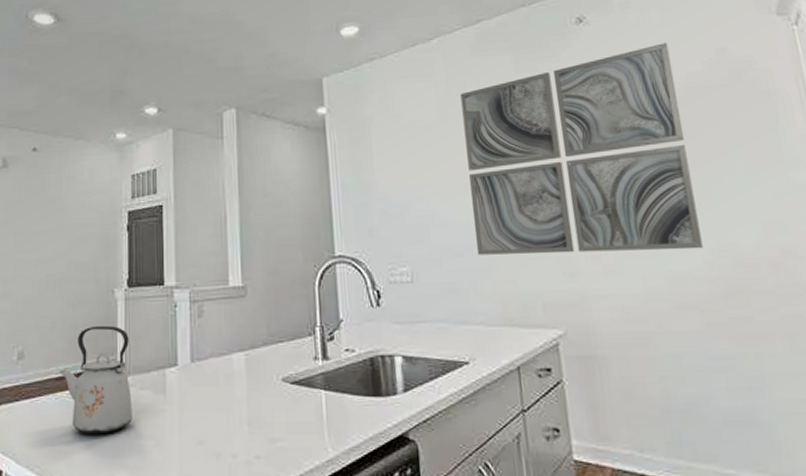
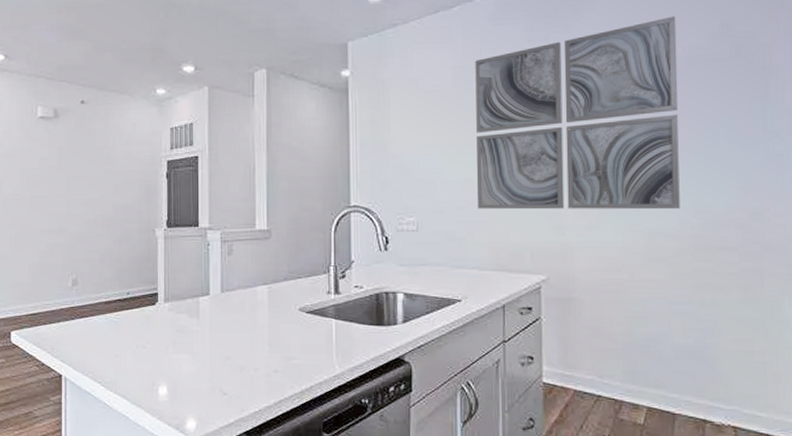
kettle: present [59,325,132,435] -> none [108,259,171,349]

